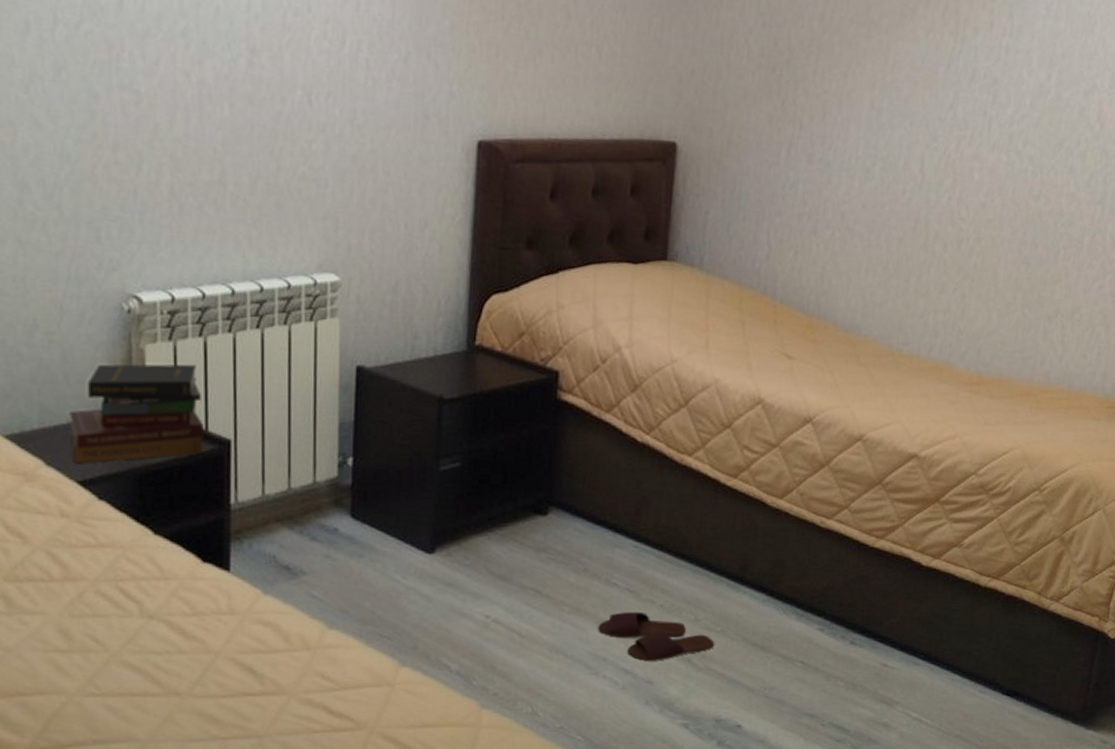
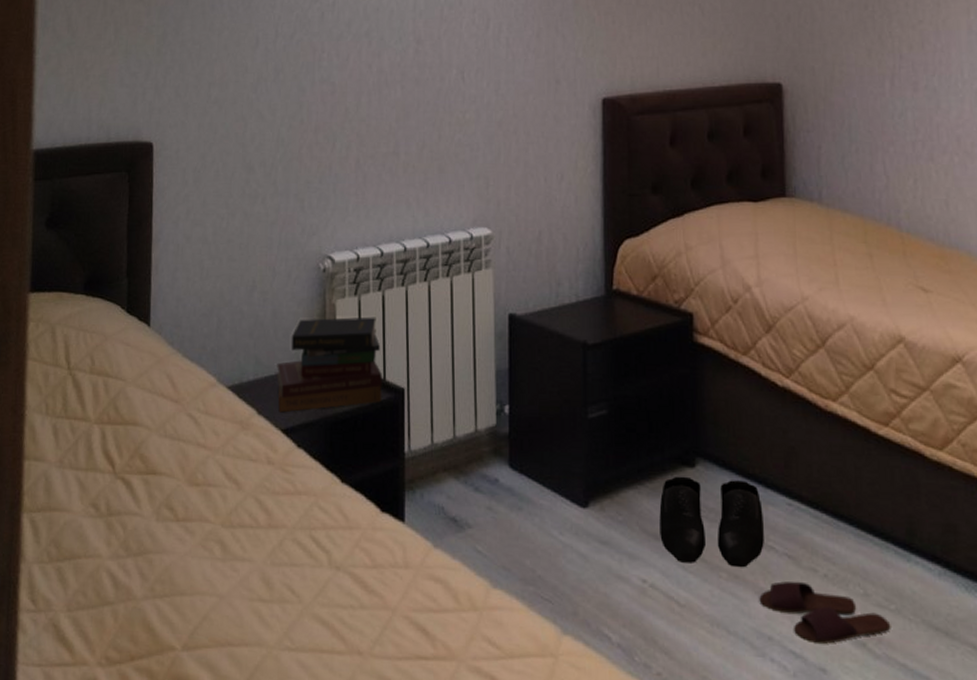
shoe: none [506,523,610,602] -> present [659,476,764,568]

